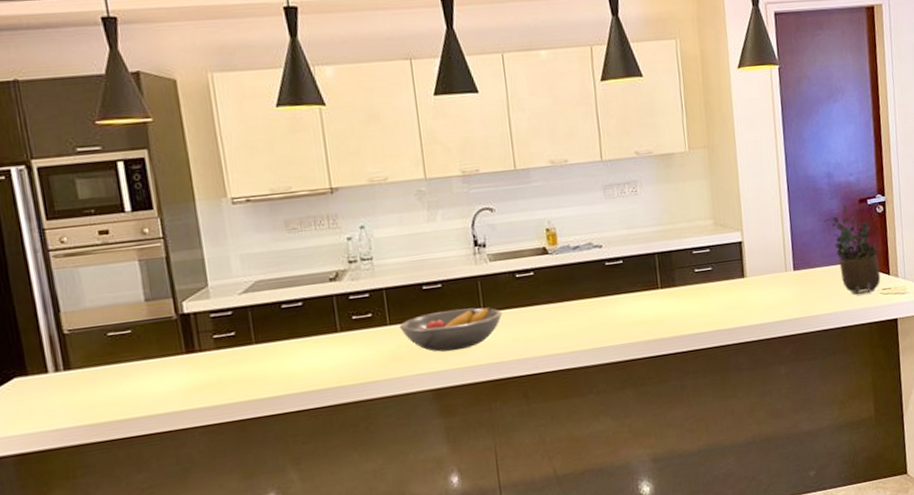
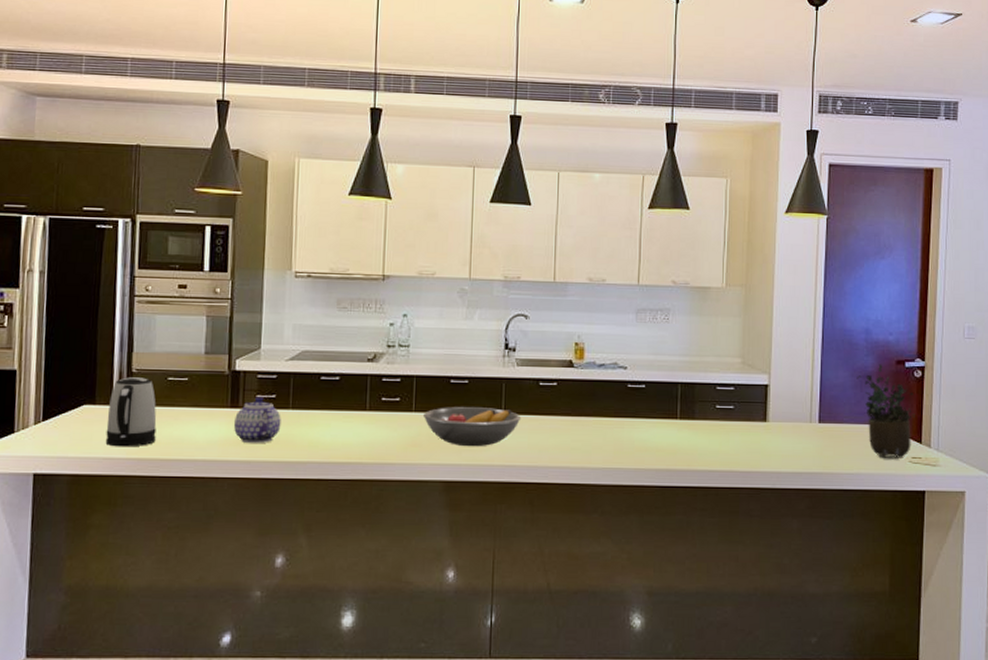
kettle: none [43,337,108,417] -> present [105,377,157,447]
teapot: none [193,336,247,388] -> present [234,396,281,444]

